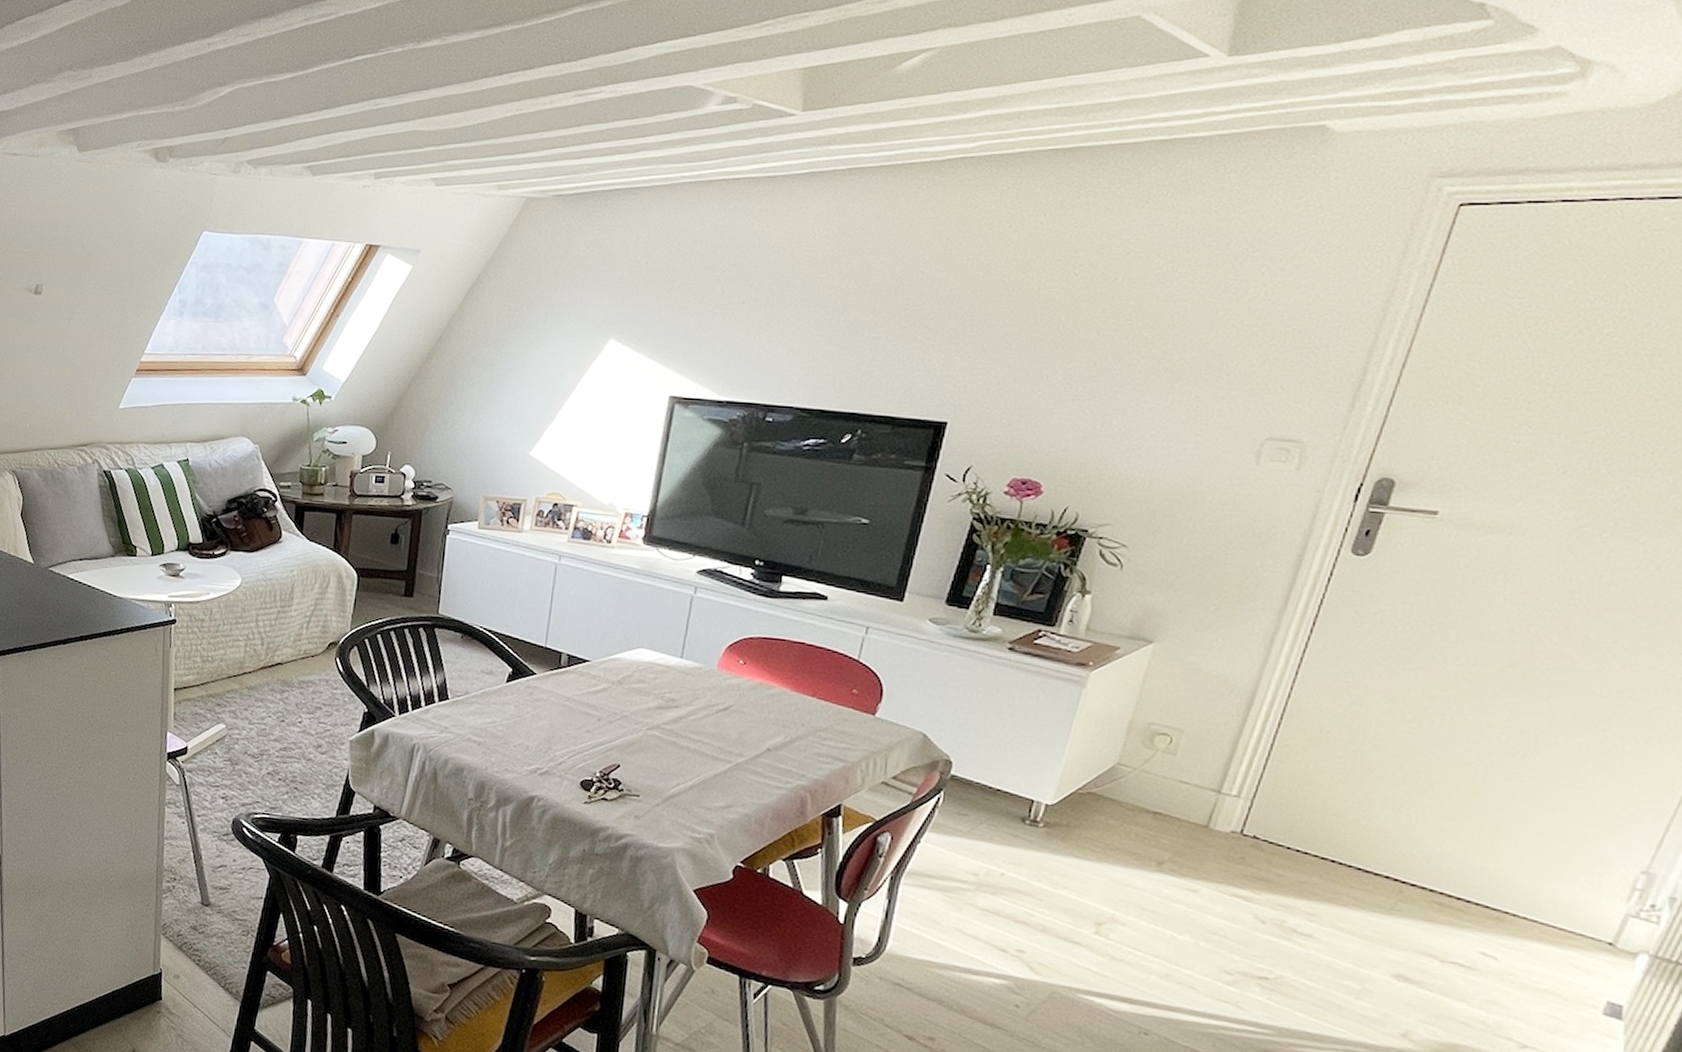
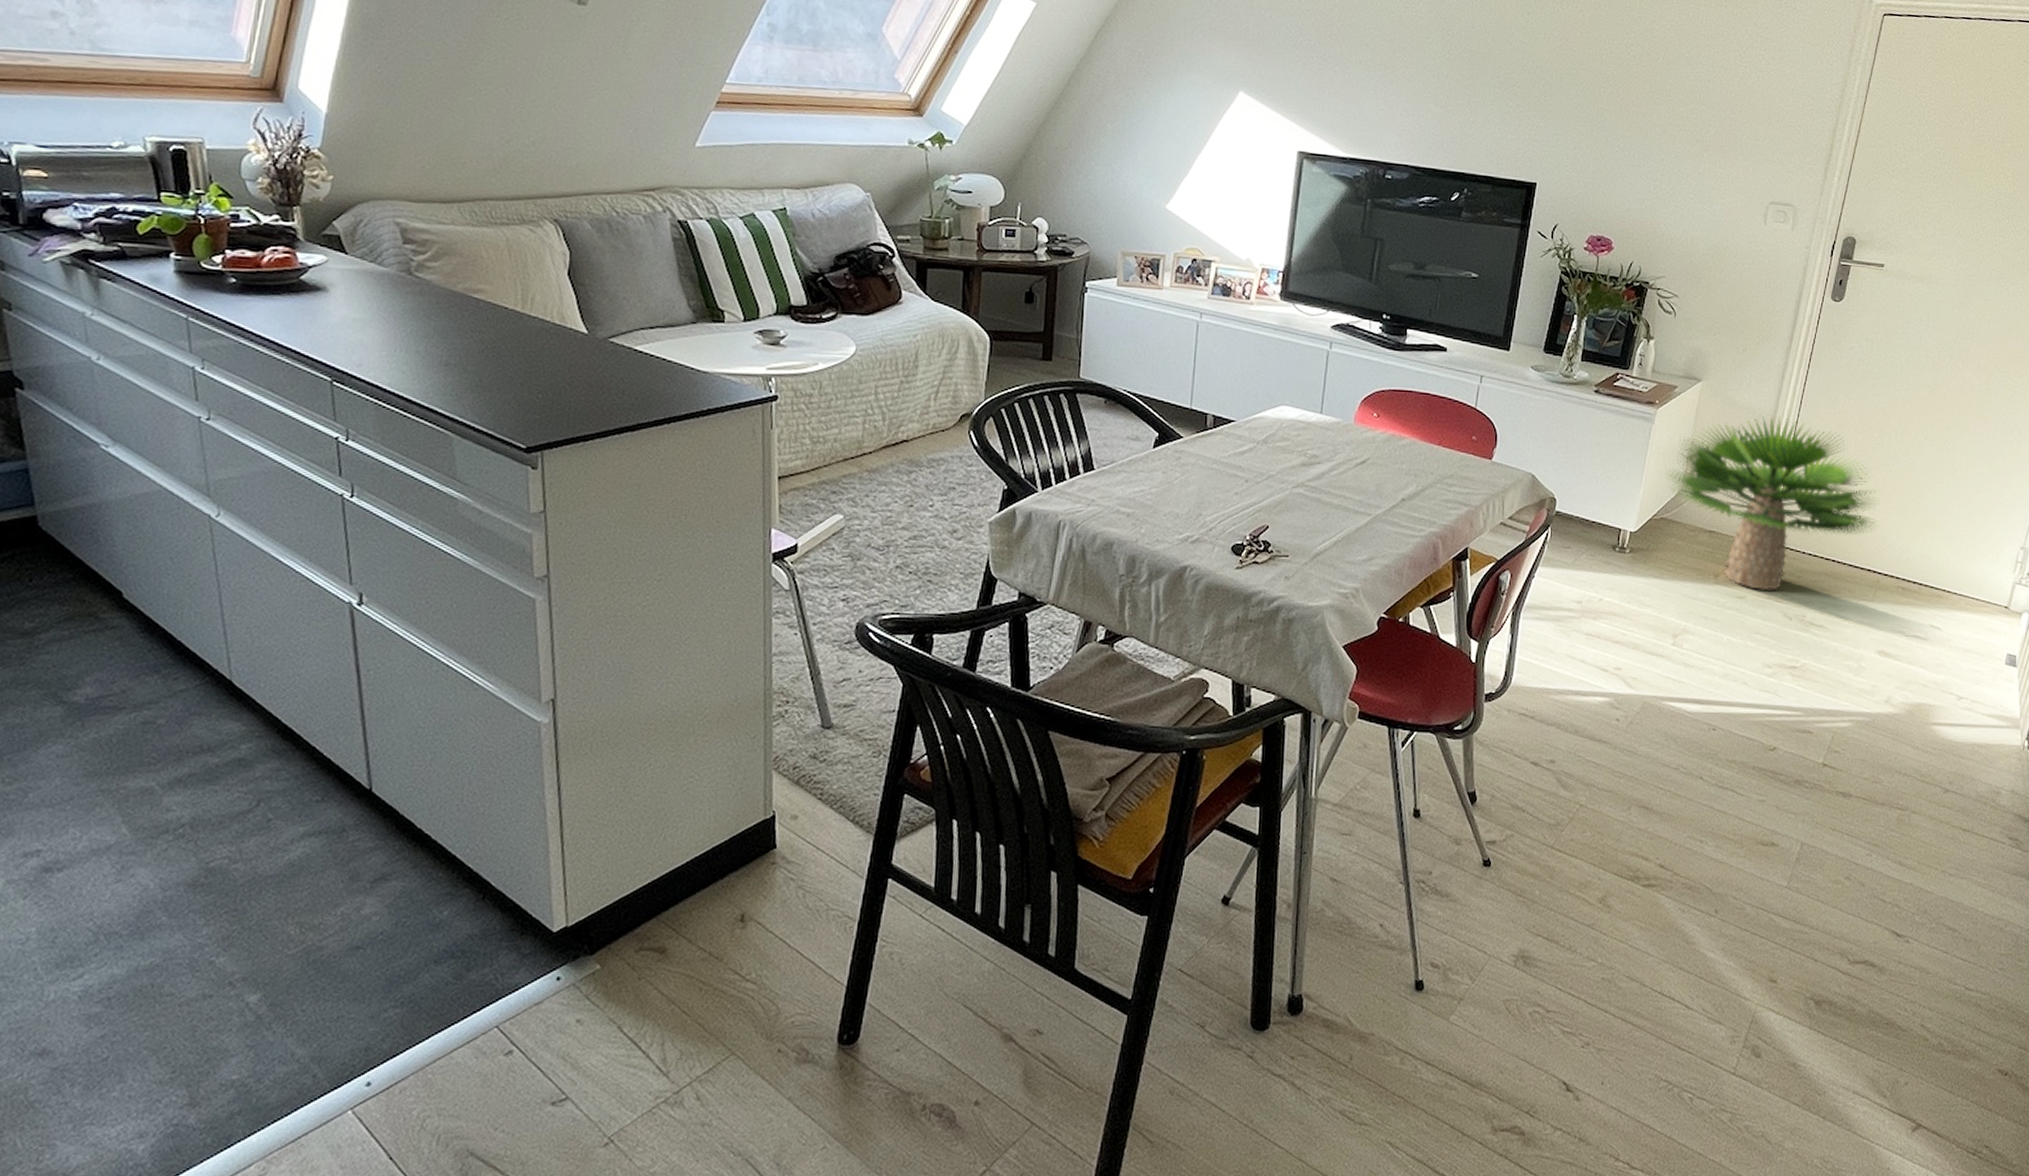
potted plant: none [1097,687,1409,888] -> present [1666,416,1879,590]

